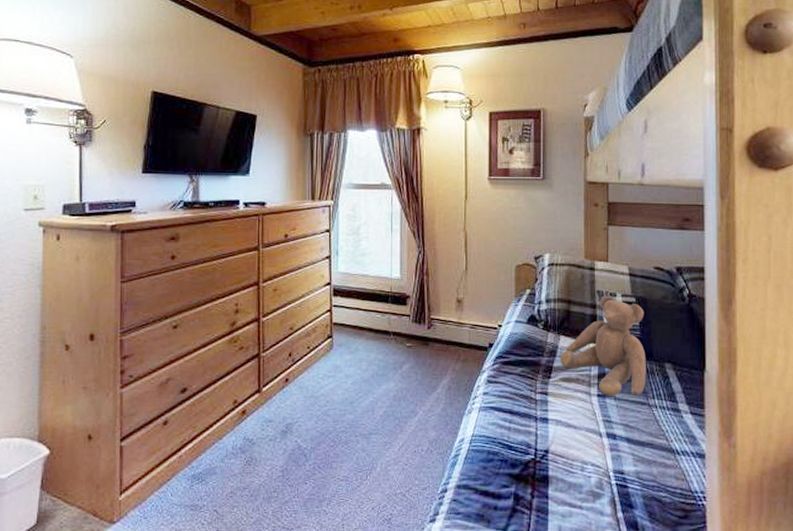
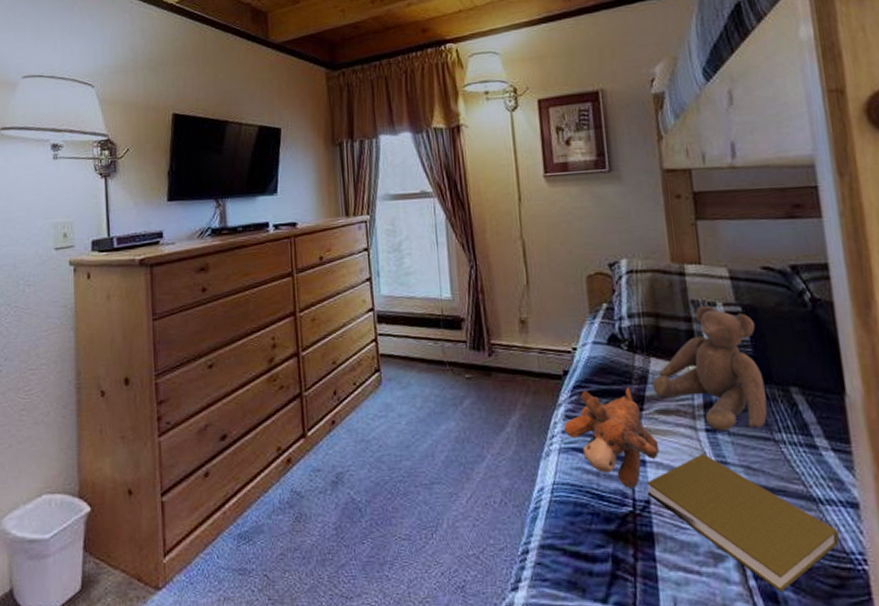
stuffed animal: none [485,359,560,441] -> present [563,387,660,489]
book: none [547,414,688,522] -> present [647,453,839,593]

